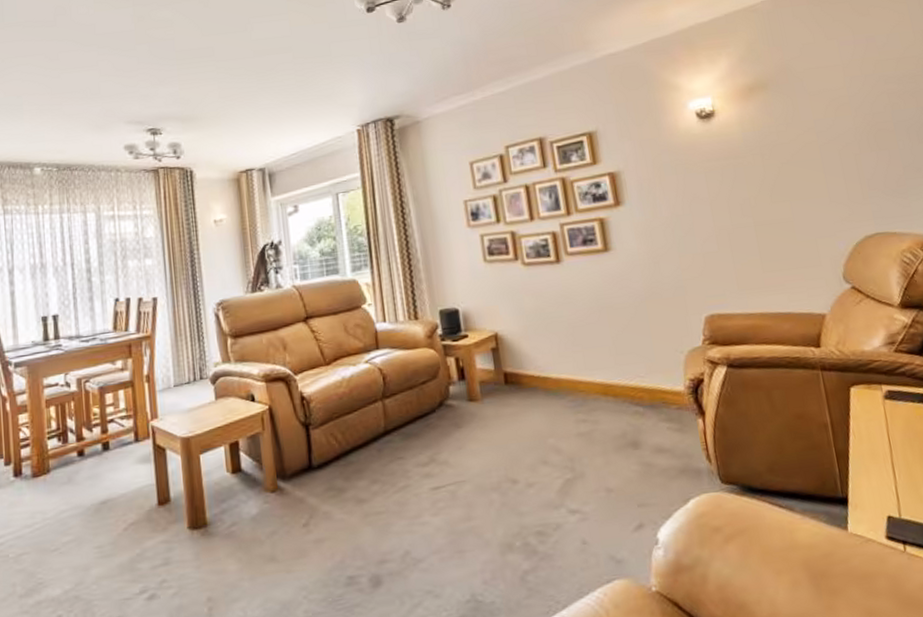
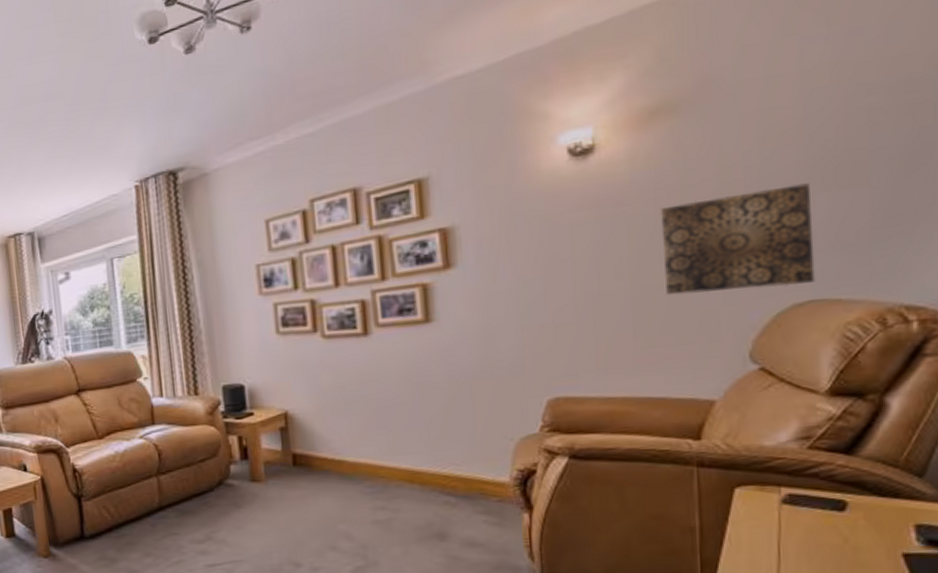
wall art: none [765,145,877,229] -> present [660,183,816,296]

